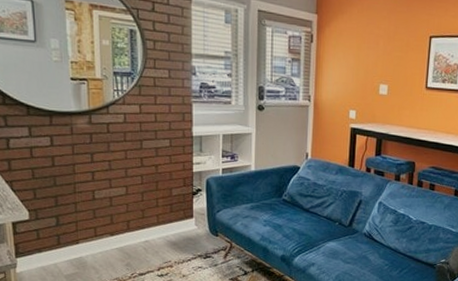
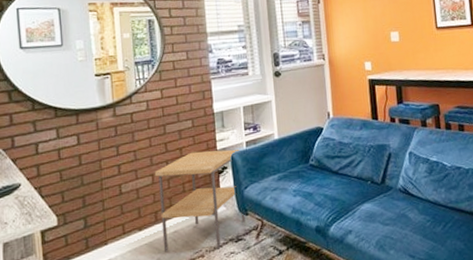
side table: none [128,170,215,263] -> present [154,149,245,252]

